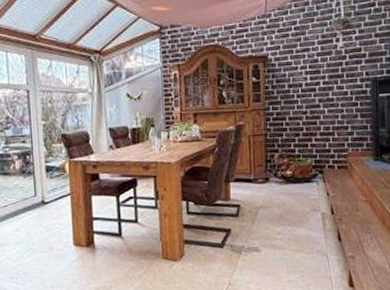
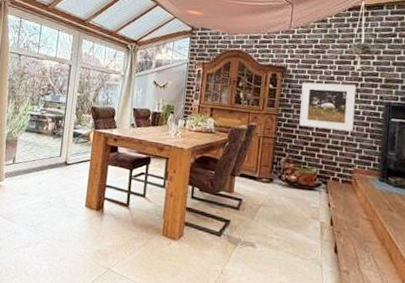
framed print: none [285,64,343,117] -> present [299,82,357,132]

